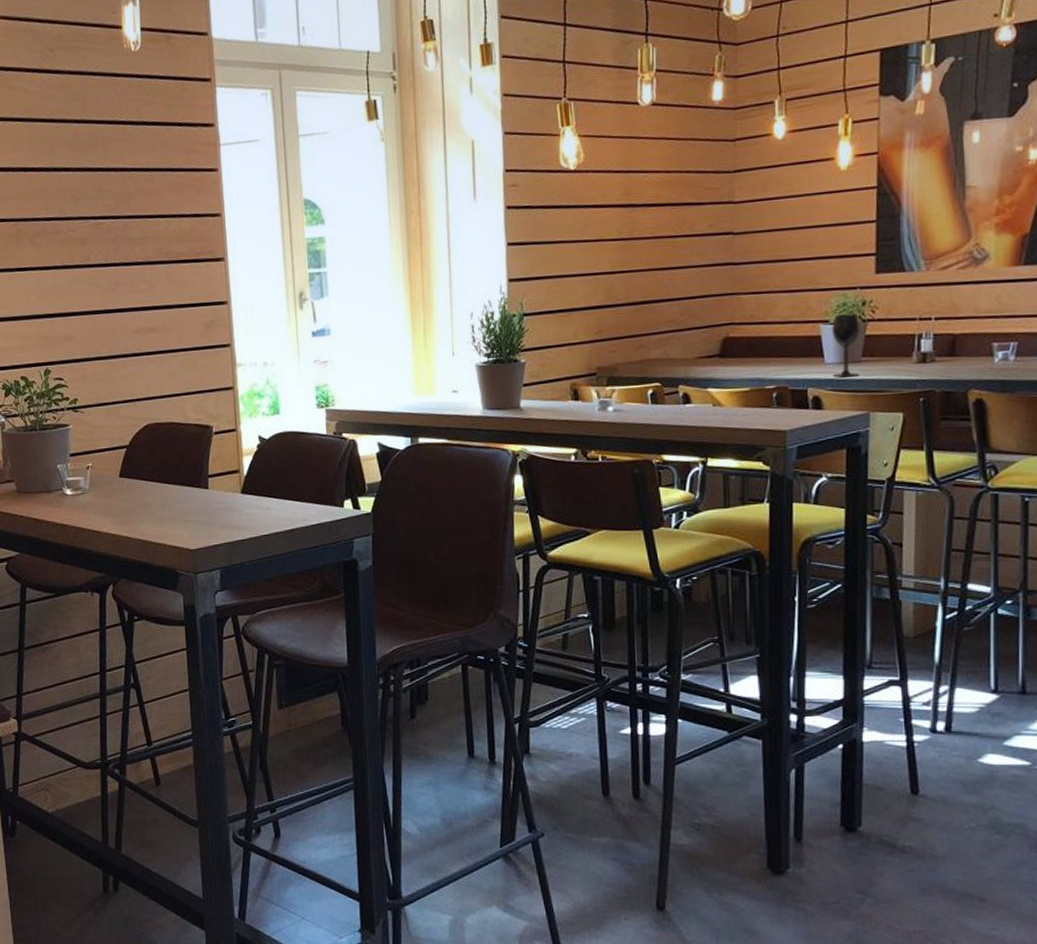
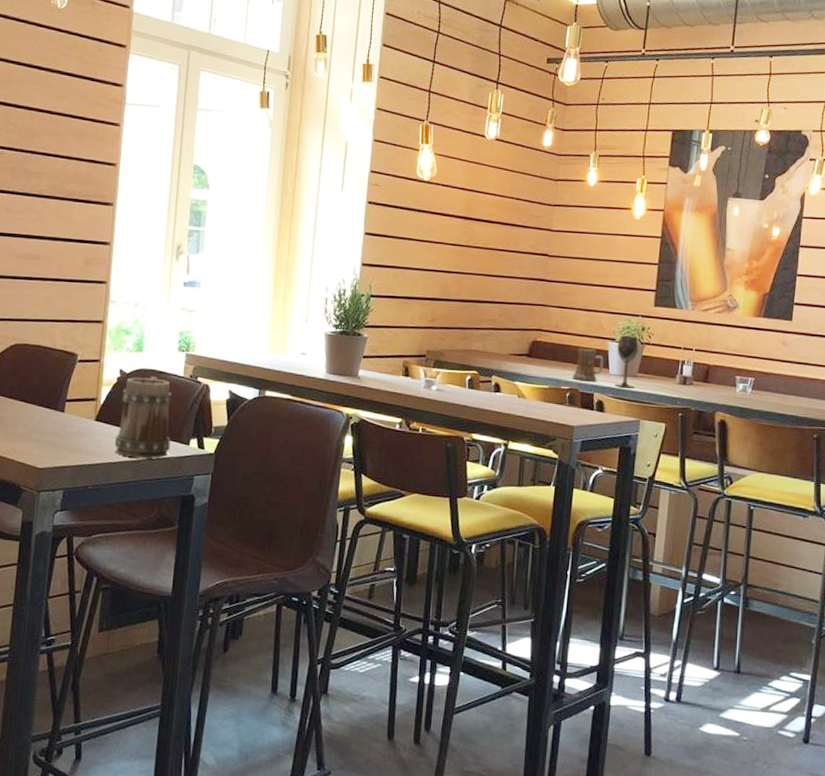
beer mug: none [264,439,324,527] -> present [114,376,172,459]
beer mug: none [778,337,817,377] -> present [572,348,604,382]

